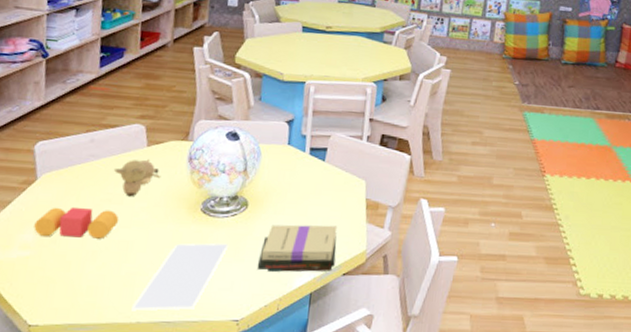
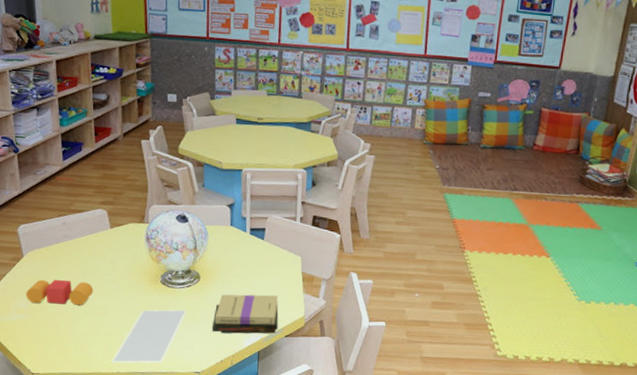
toy animal: present [113,159,161,197] -> none [84,239,125,271]

